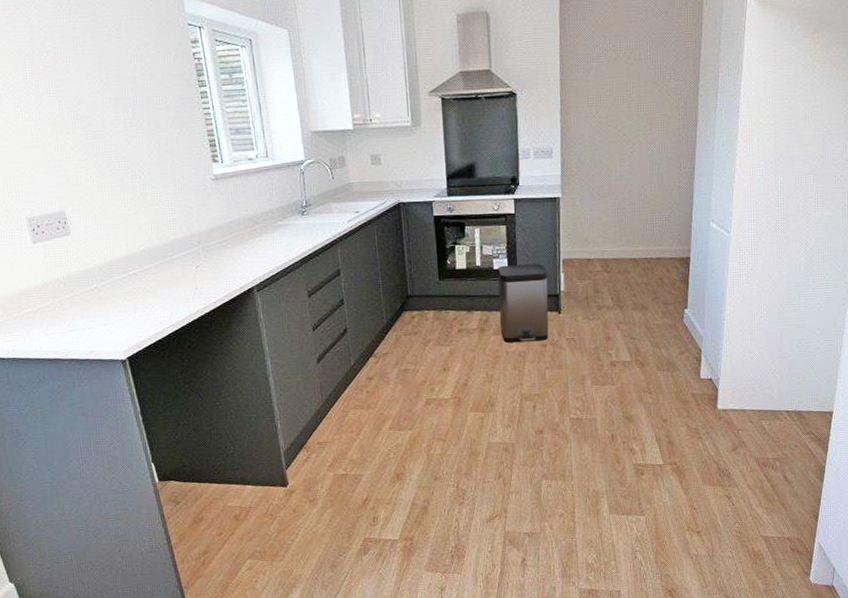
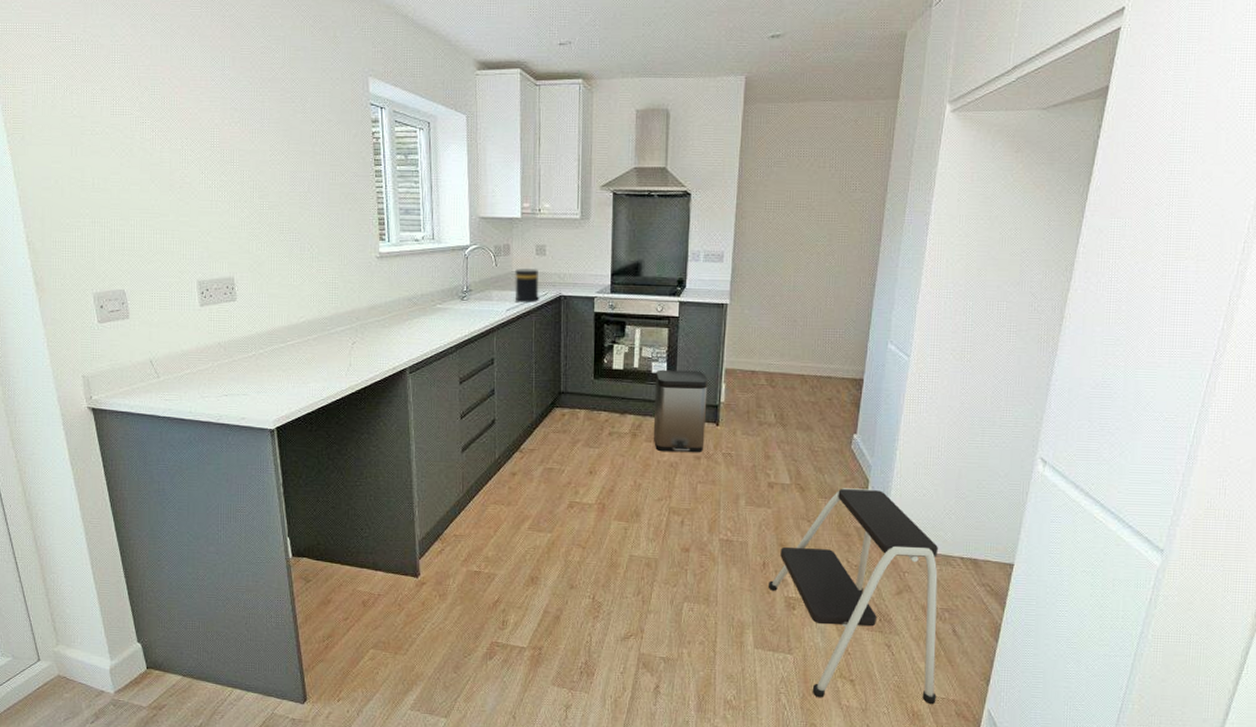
cylinder: none [351,177,379,213] -> present [514,268,539,304]
step stool: none [617,358,773,551] -> present [767,488,938,705]

